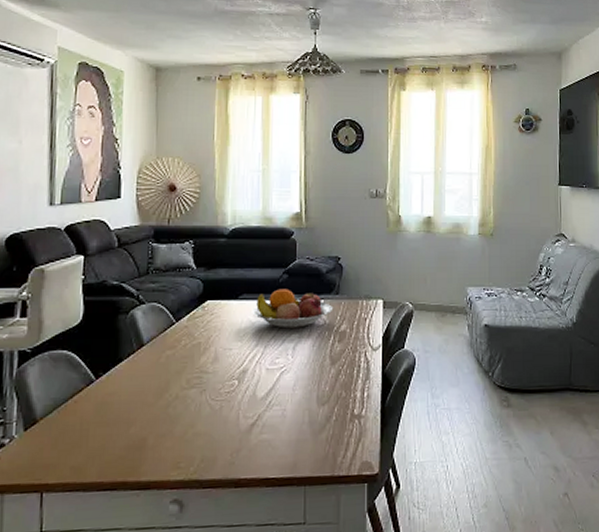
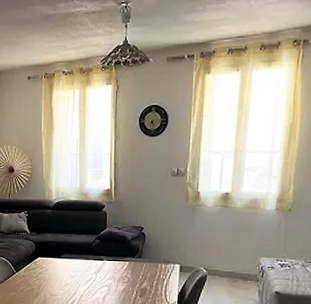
fruit bowl: present [252,289,334,329] -> none [71,251,137,283]

